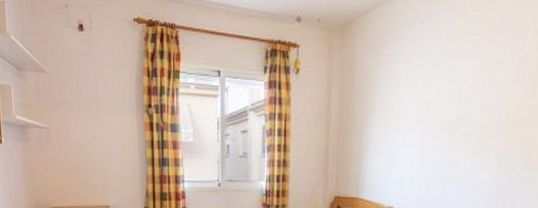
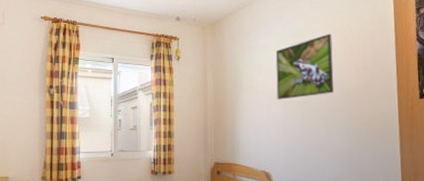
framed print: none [415,37,496,124] -> present [275,33,334,100]

